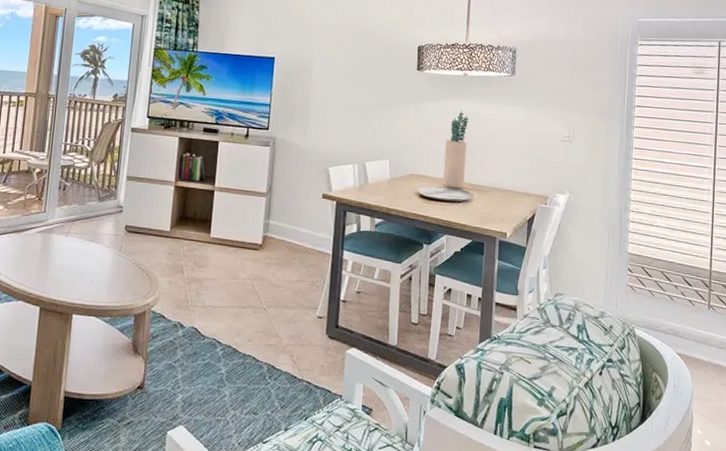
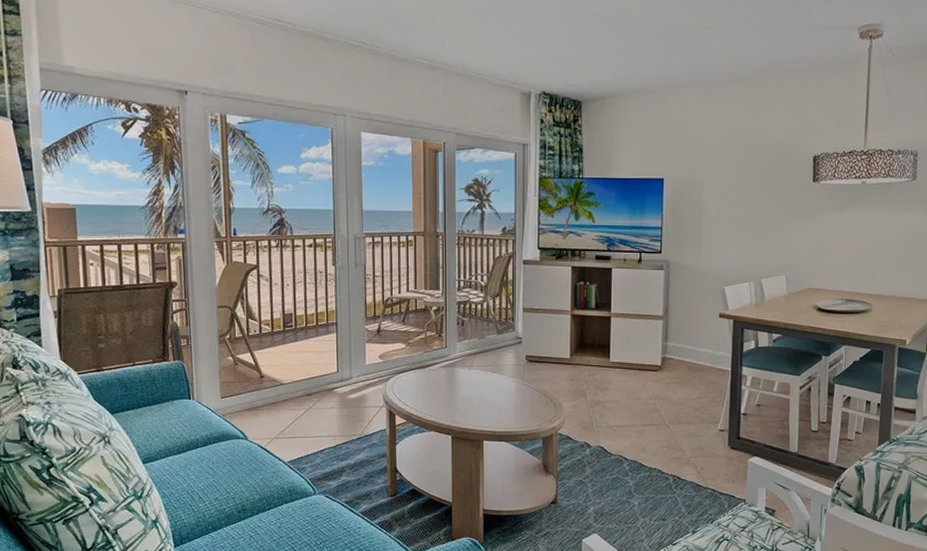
vase: present [442,110,469,189] -> none [840,220,868,300]

